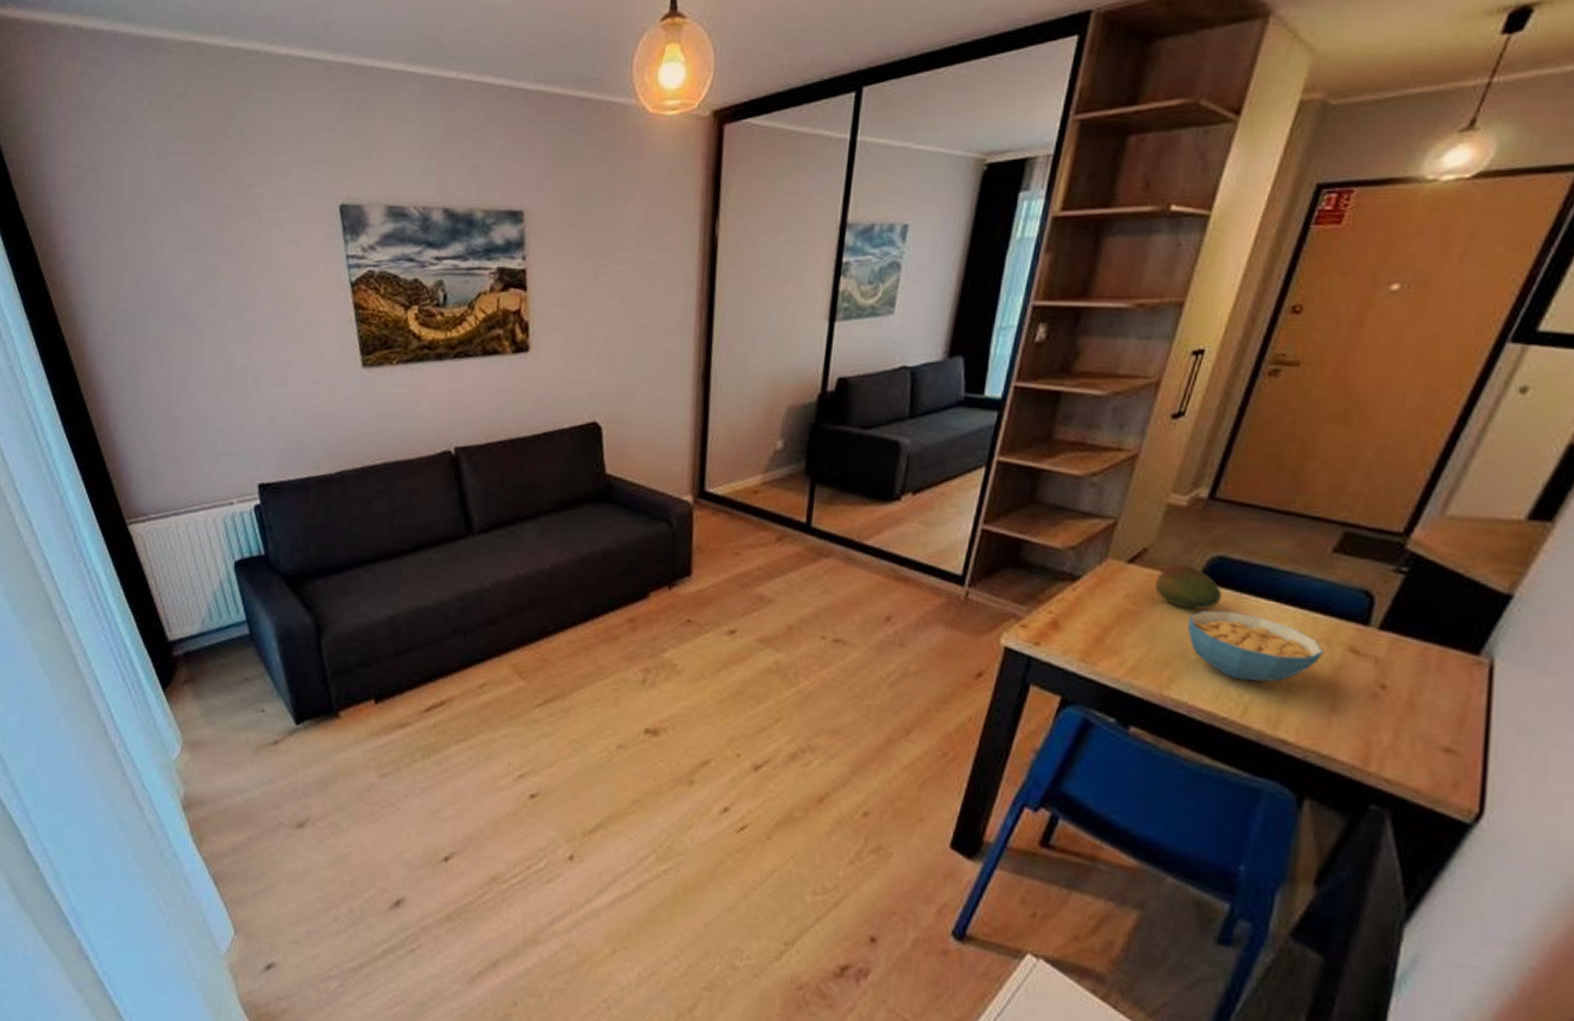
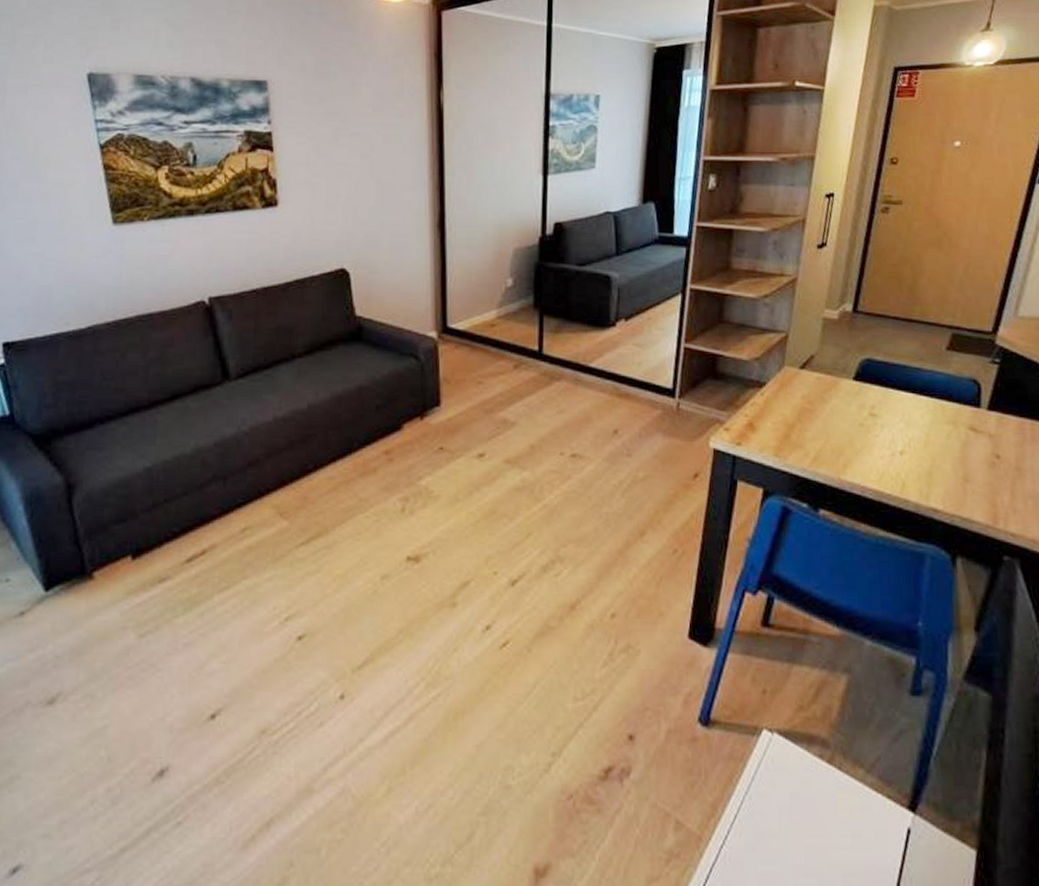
fruit: present [1155,564,1221,610] -> none [823,368,873,404]
cereal bowl: present [1187,610,1324,682] -> none [851,404,953,461]

